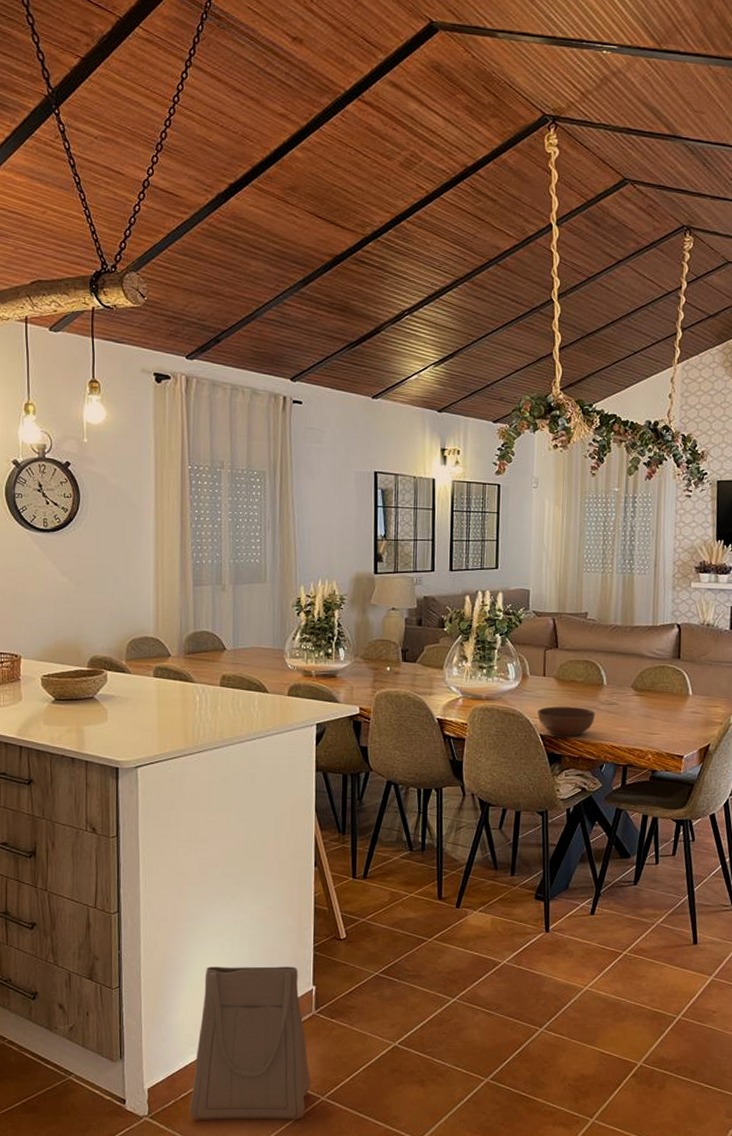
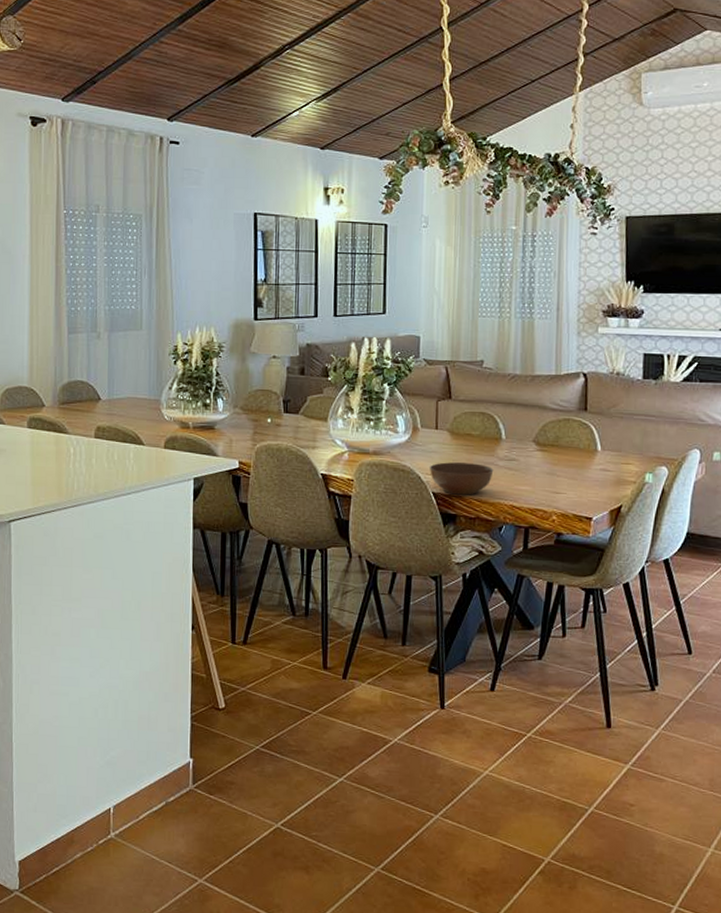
shopping bag: present [189,966,311,1120] -> none [61,733,188,903]

